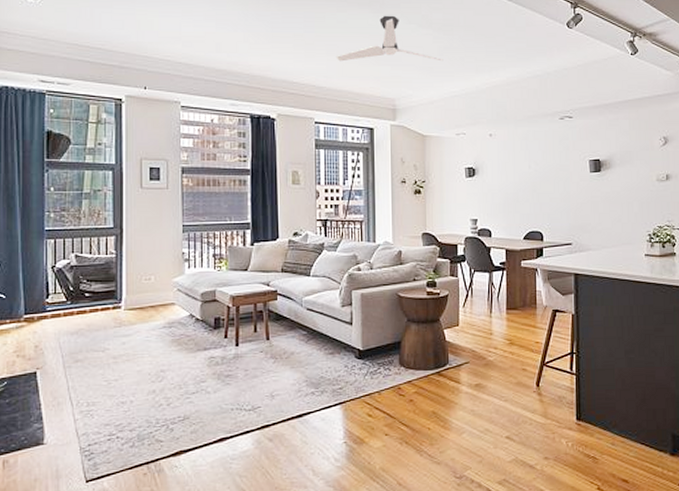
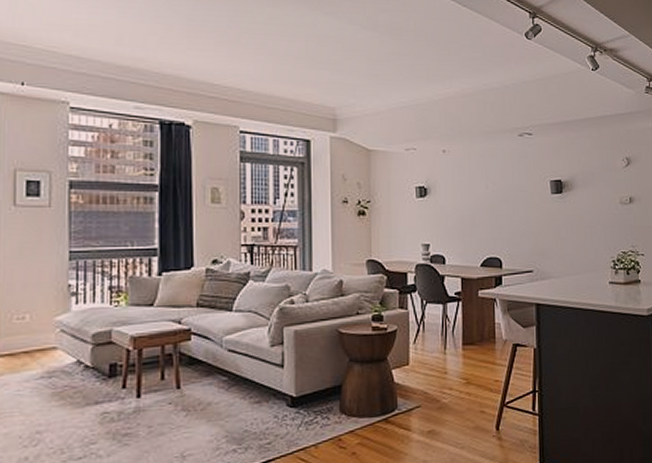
ceiling fan: present [335,15,444,62] -> none [265,13,391,68]

